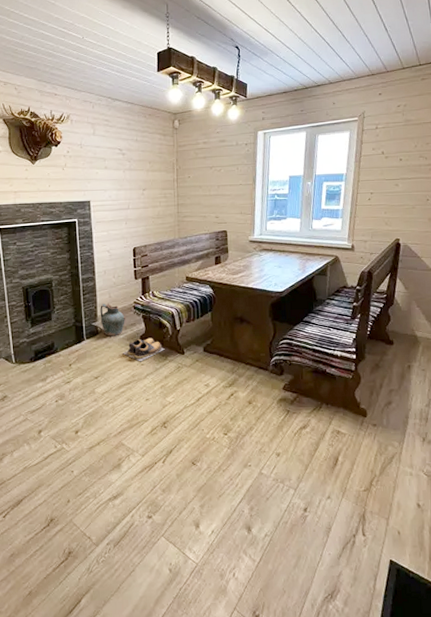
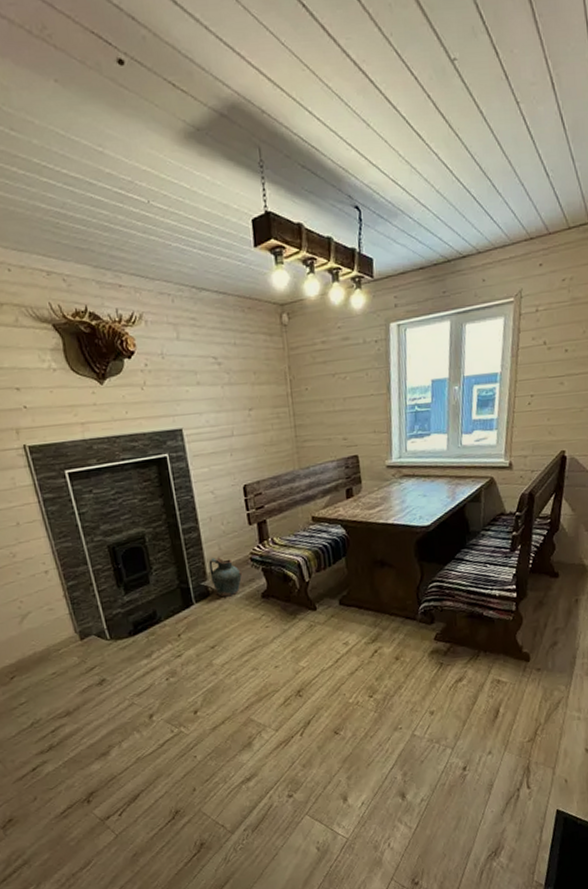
shoes: present [123,337,165,362] -> none [242,594,293,624]

